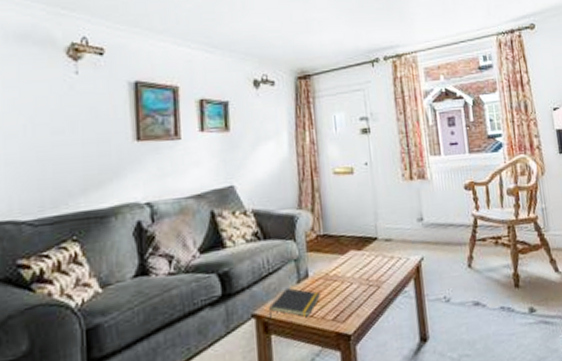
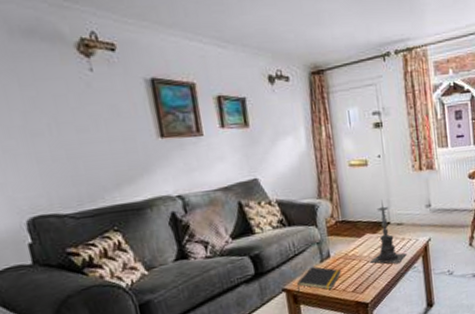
candle holder: none [353,211,397,287] -> present [369,199,408,264]

